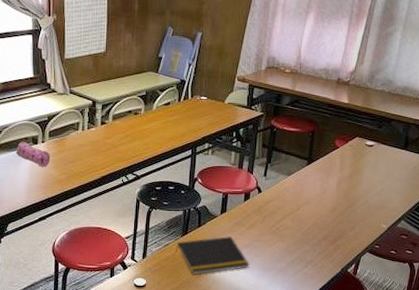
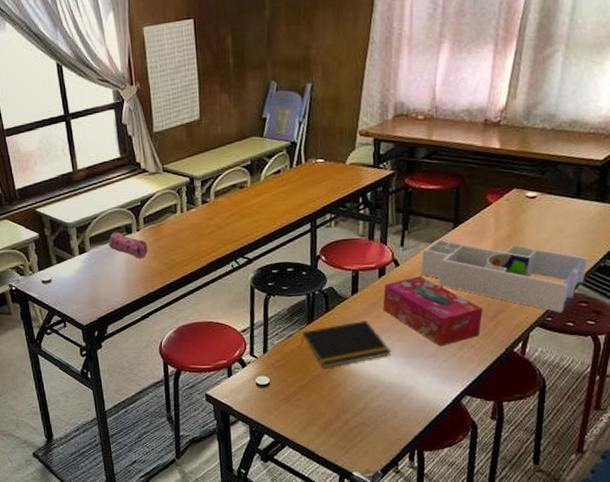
tissue box: none [245,202,326,263] -> present [383,276,483,347]
desk organizer: none [278,174,410,242] -> present [420,240,588,313]

